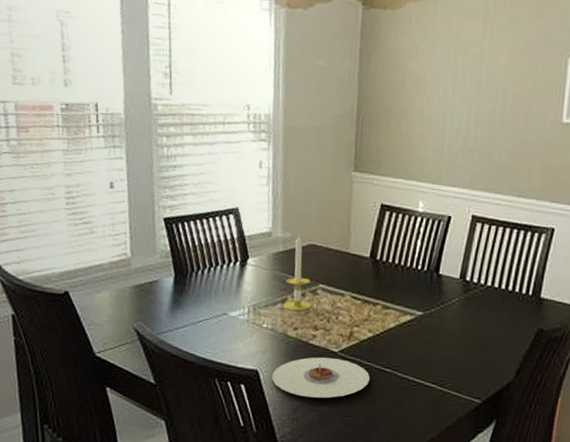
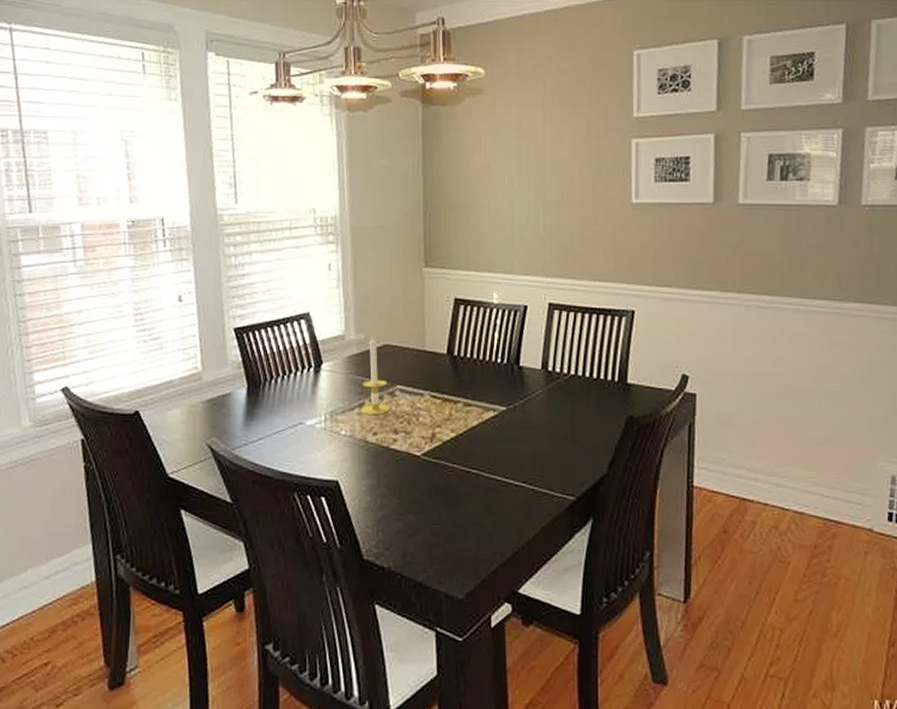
plate: present [272,357,370,398] -> none [353,462,457,506]

